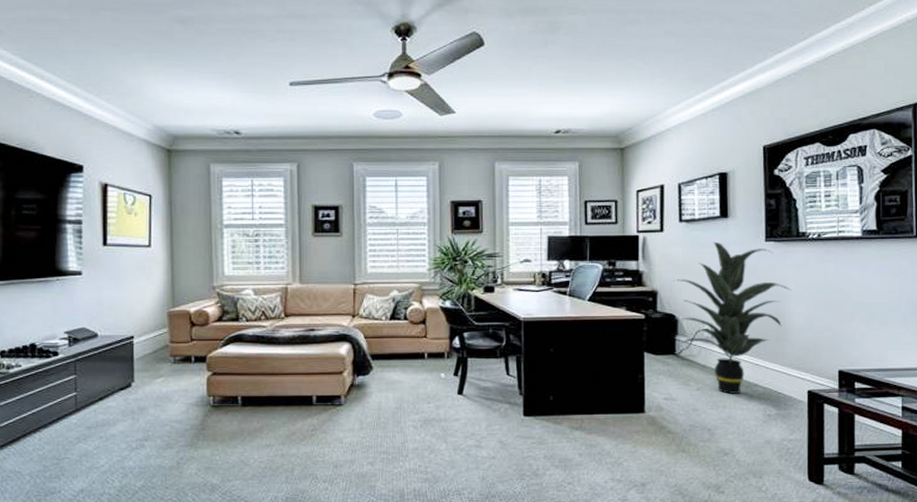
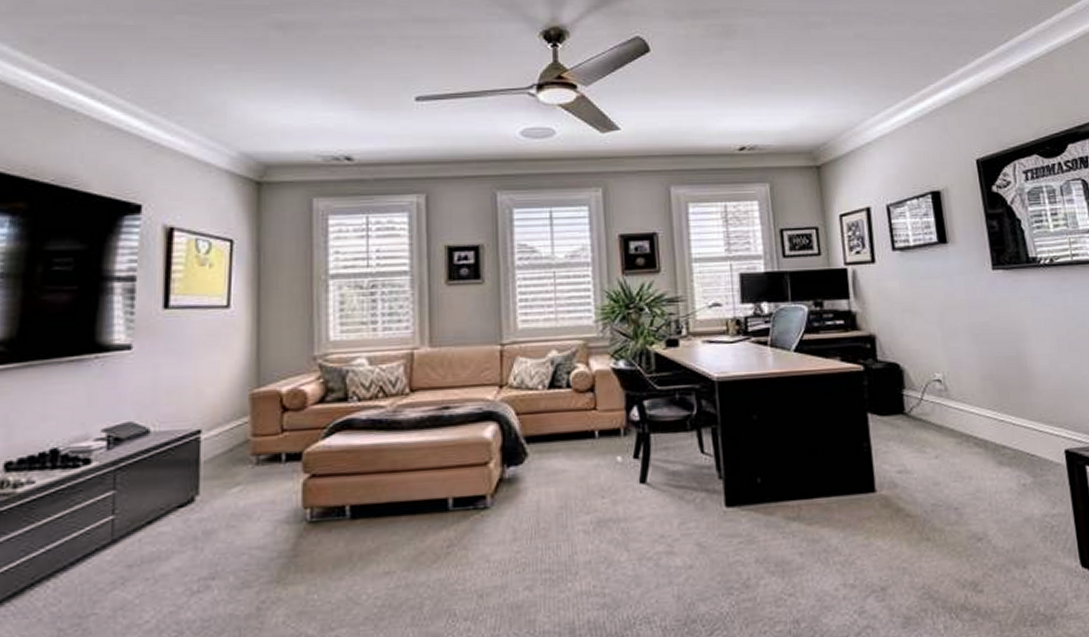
indoor plant: present [673,241,792,394] -> none [892,272,1030,461]

